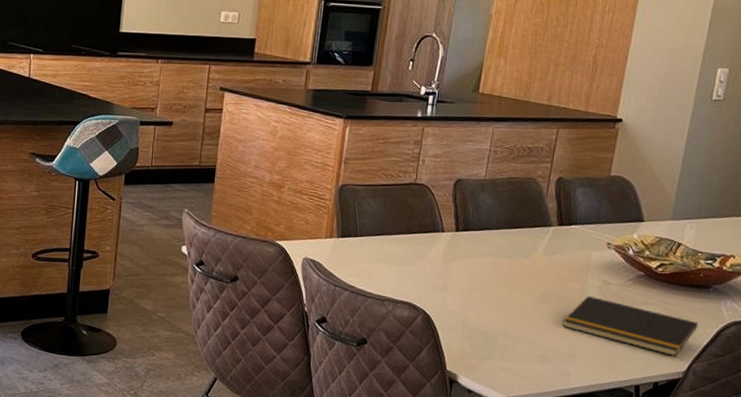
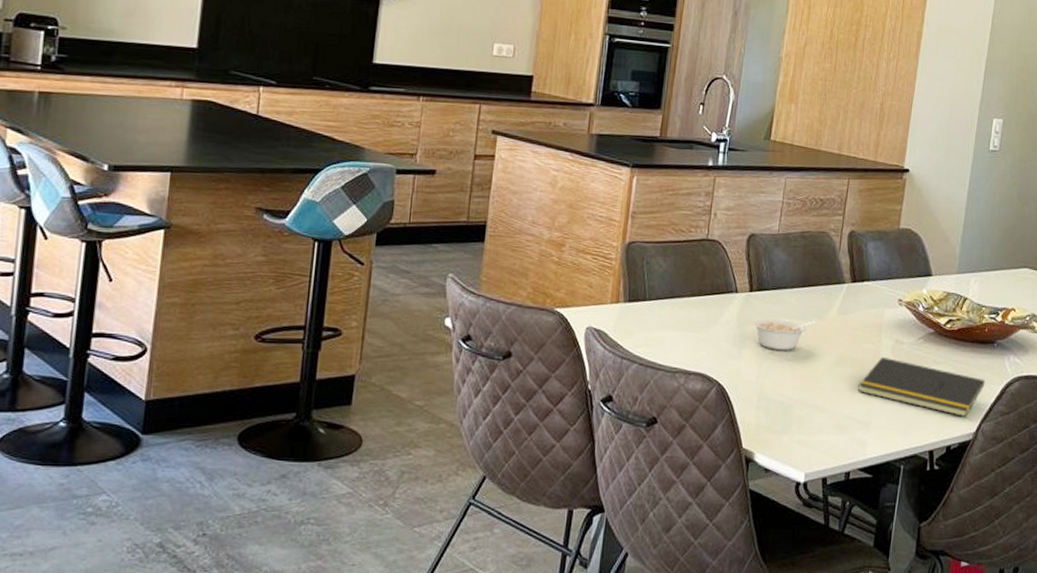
legume: none [459,255,521,286] -> present [753,317,816,350]

